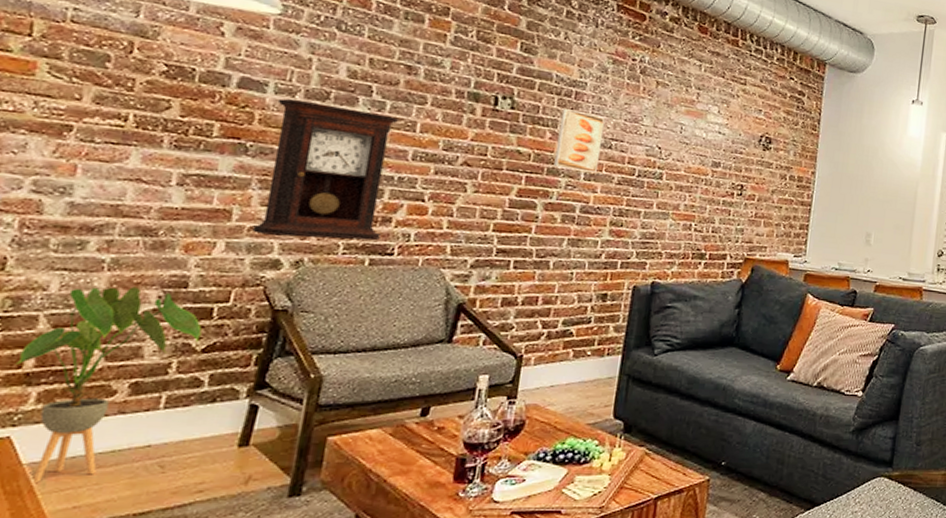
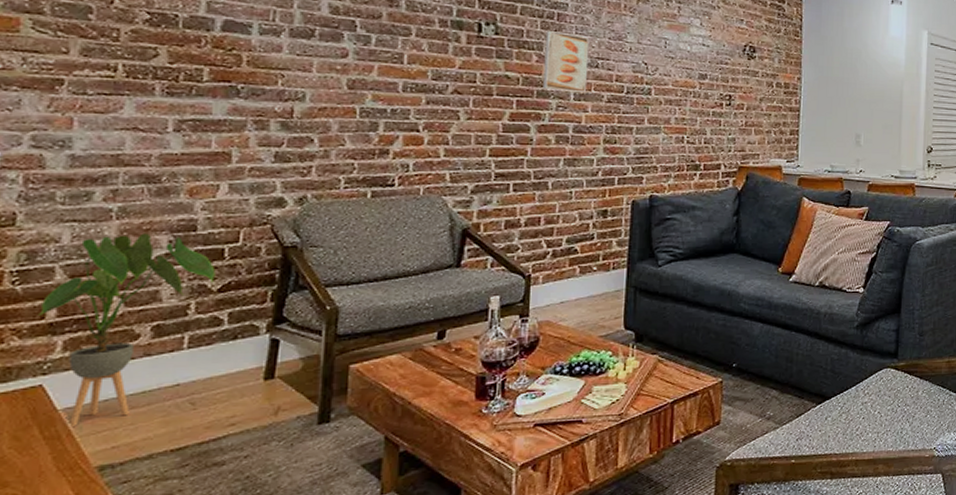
pendulum clock: present [252,98,400,241] -> none [253,38,386,175]

